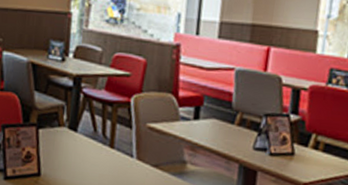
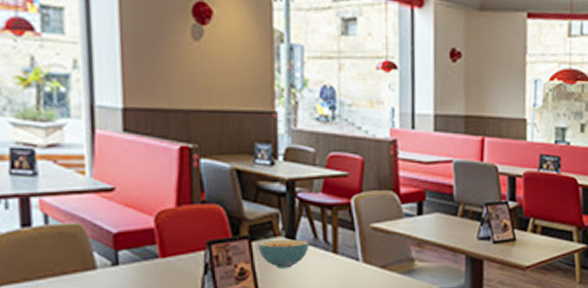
cereal bowl: none [44,129,89,157] -> present [258,239,310,268]

